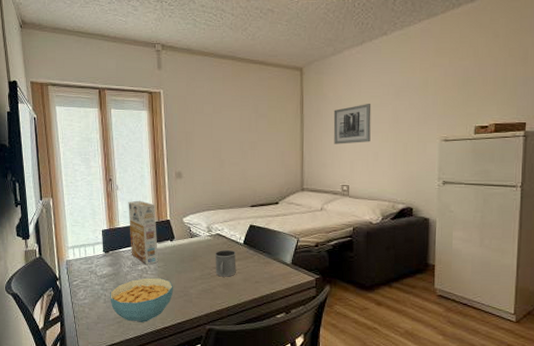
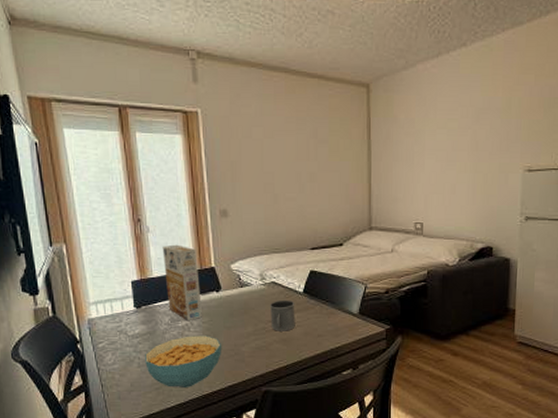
wall art: present [333,104,371,144] -> none [405,128,448,176]

